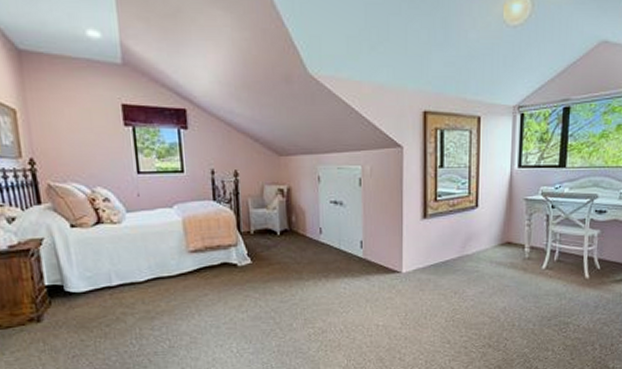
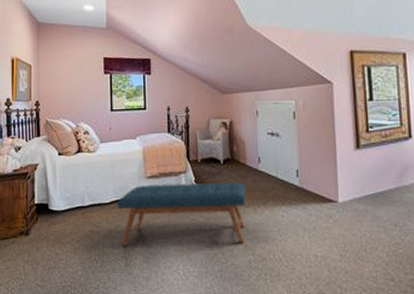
bench: none [154,255,306,327] -> present [117,182,246,246]

